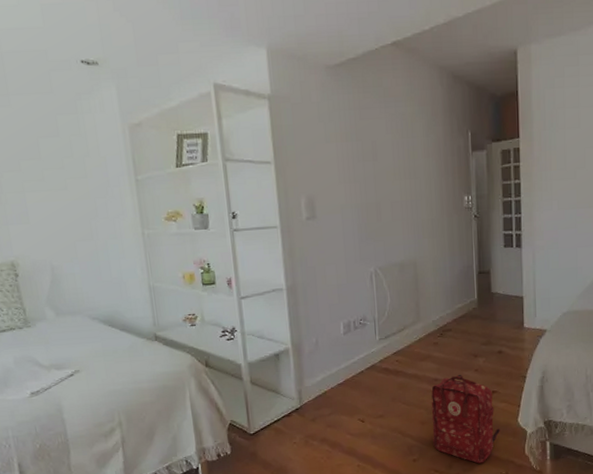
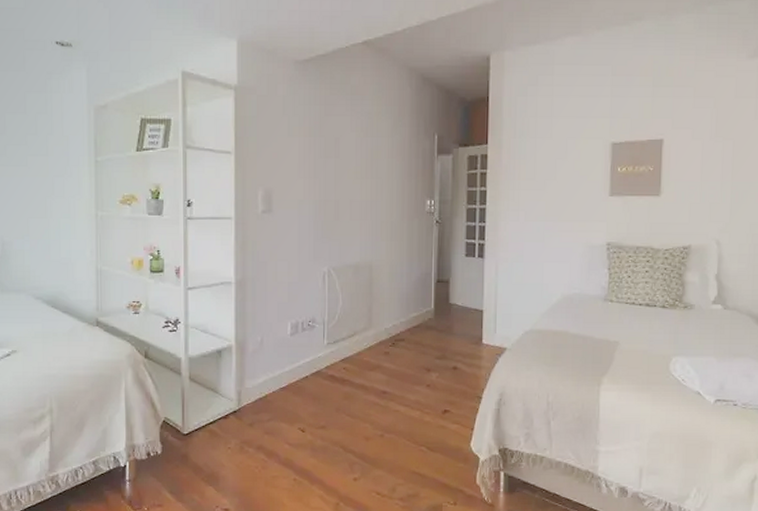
backpack: present [431,374,501,464] -> none [377,388,451,489]

